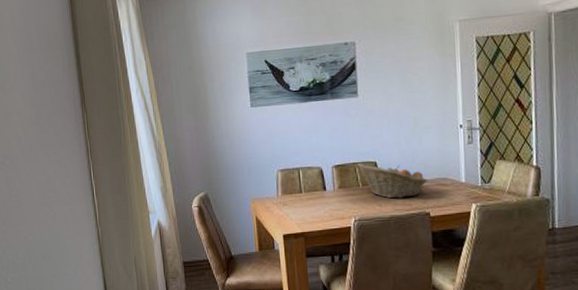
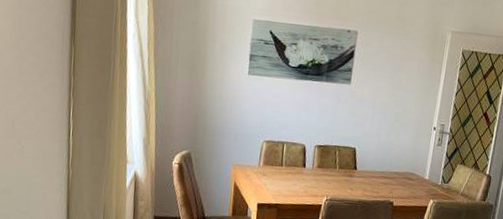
fruit basket: present [356,163,428,199] -> none [337,147,398,186]

